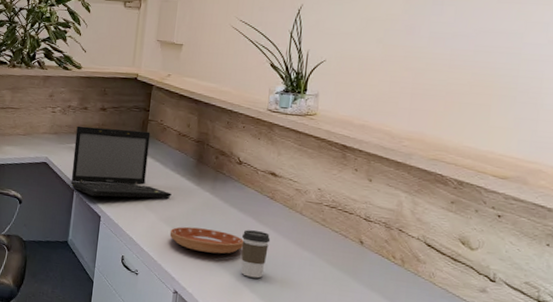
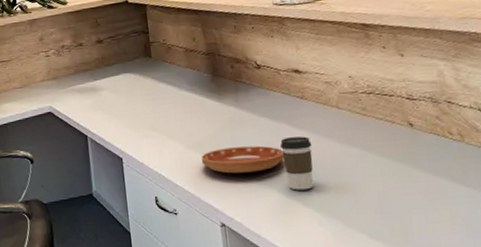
laptop: present [70,126,172,199] -> none [75,55,193,138]

